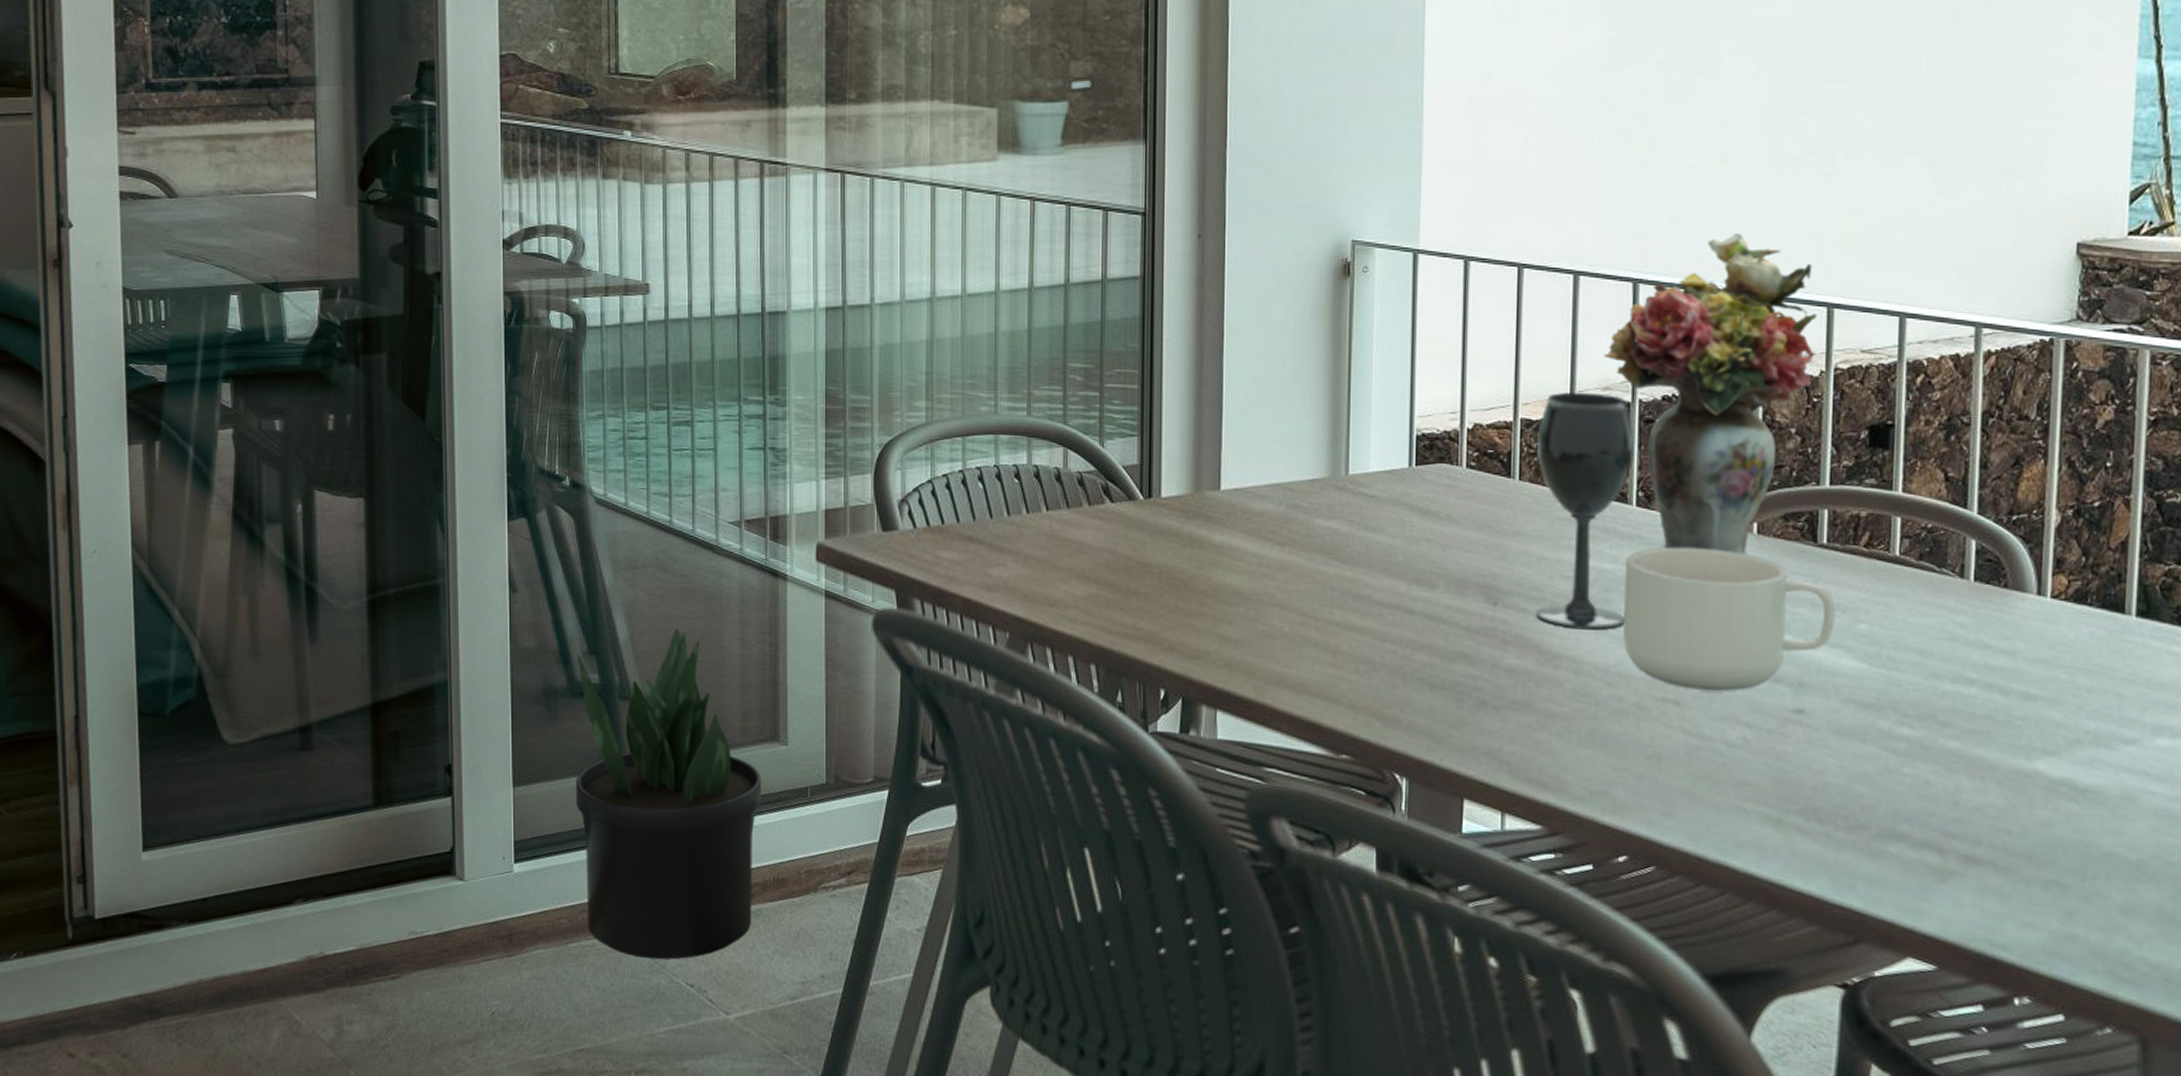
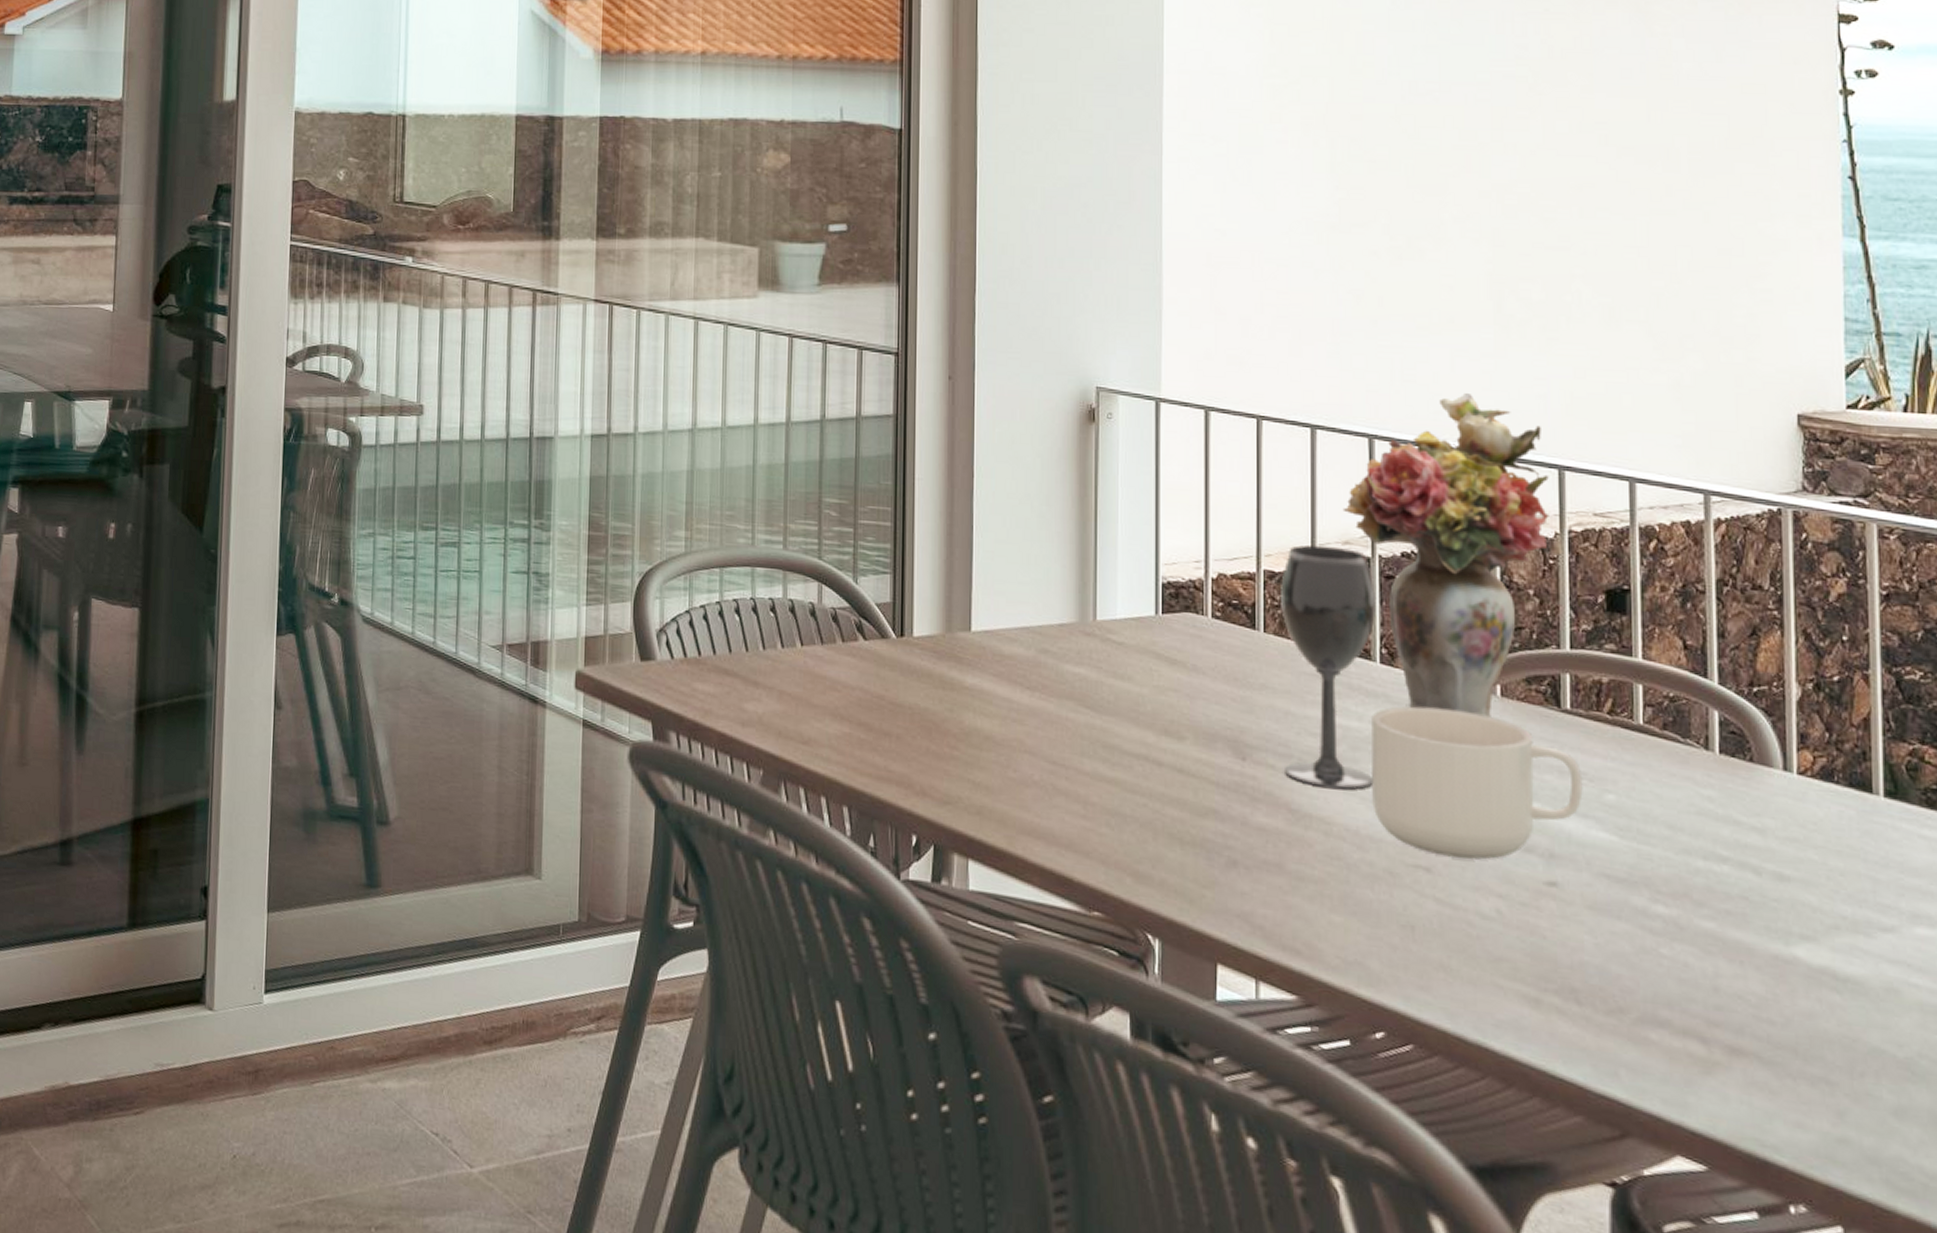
planter: present [576,629,762,960] -> none [329,753,515,1105]

